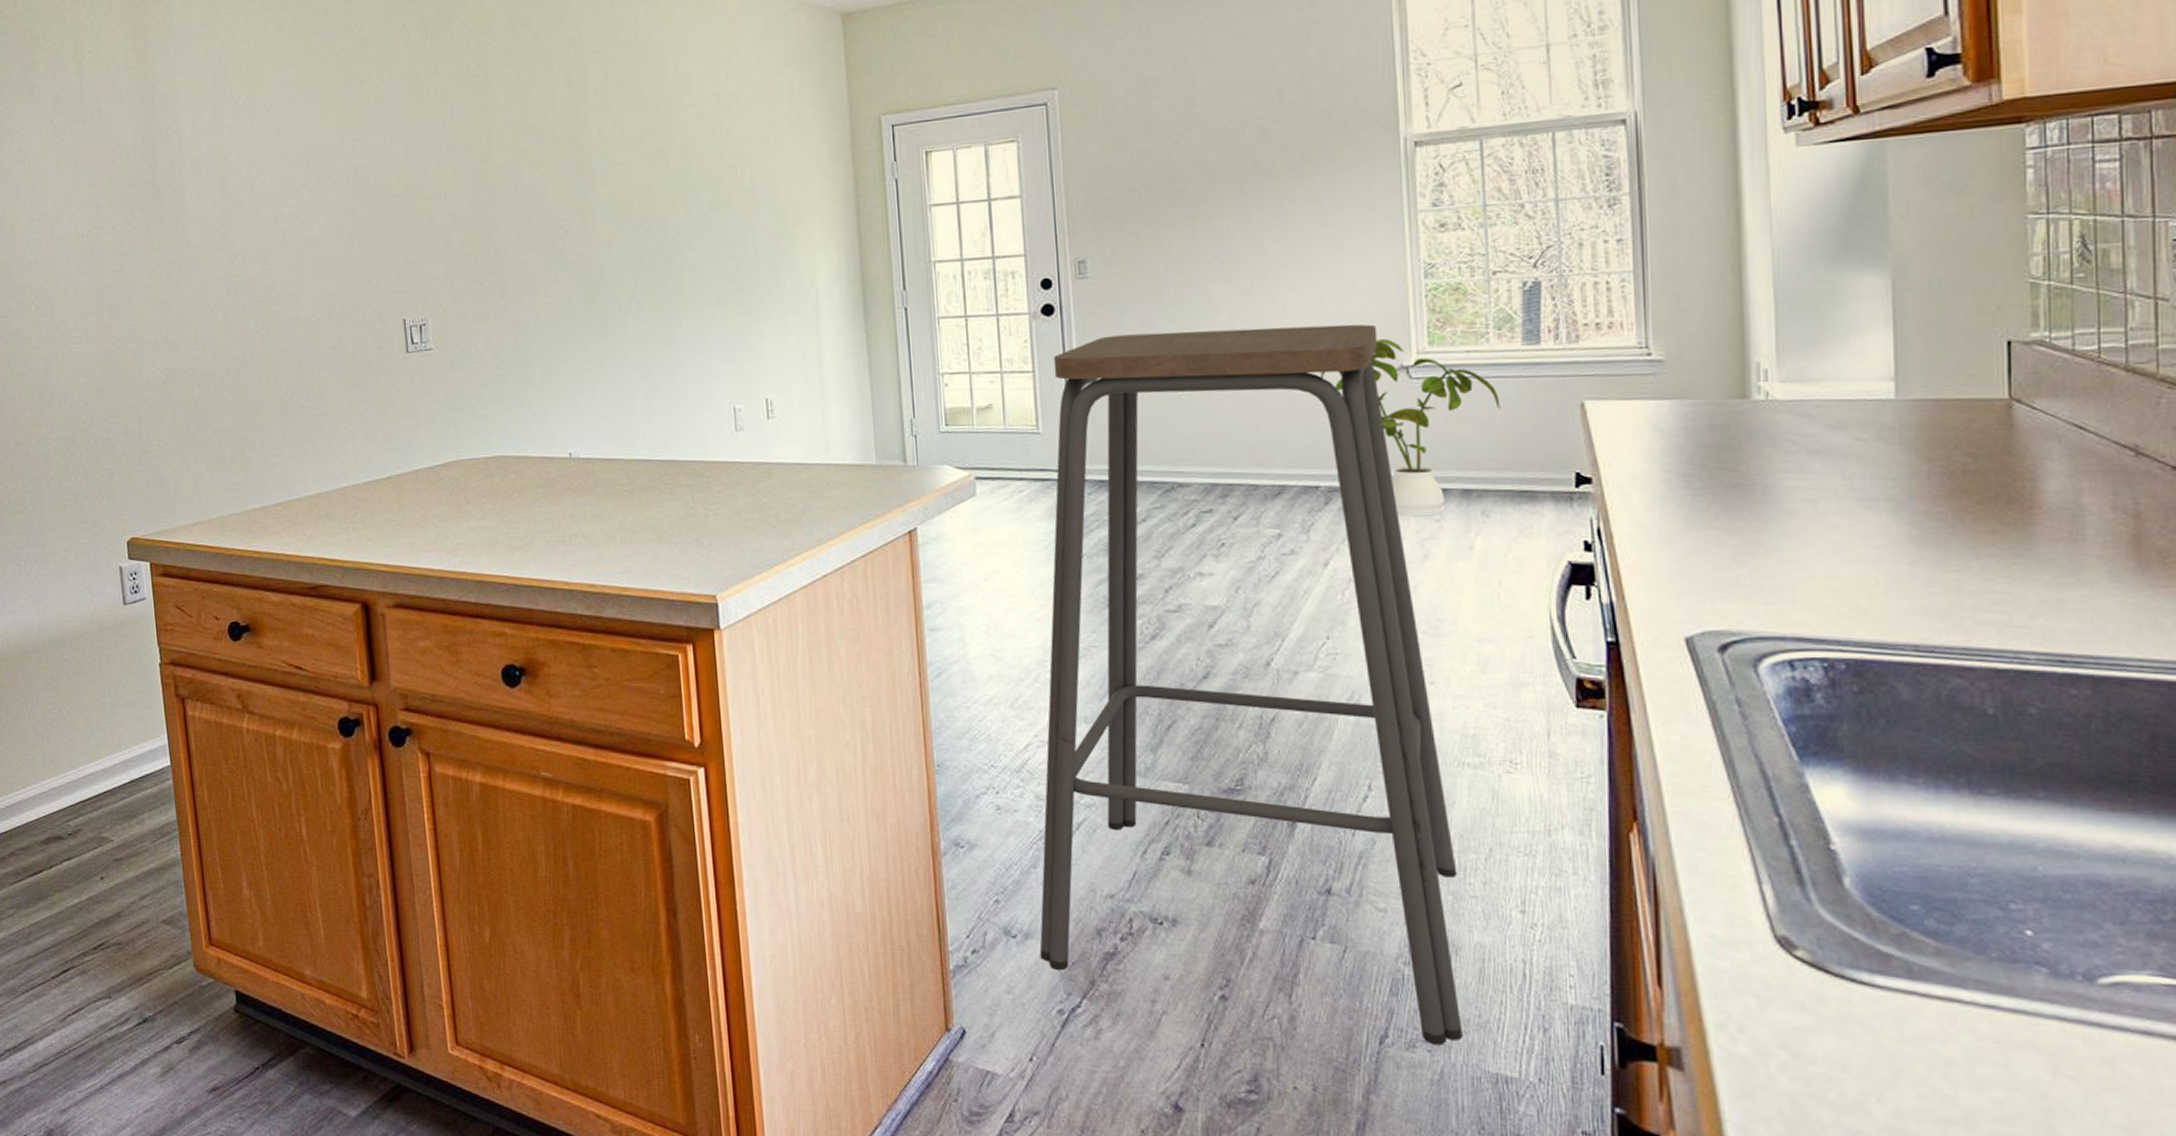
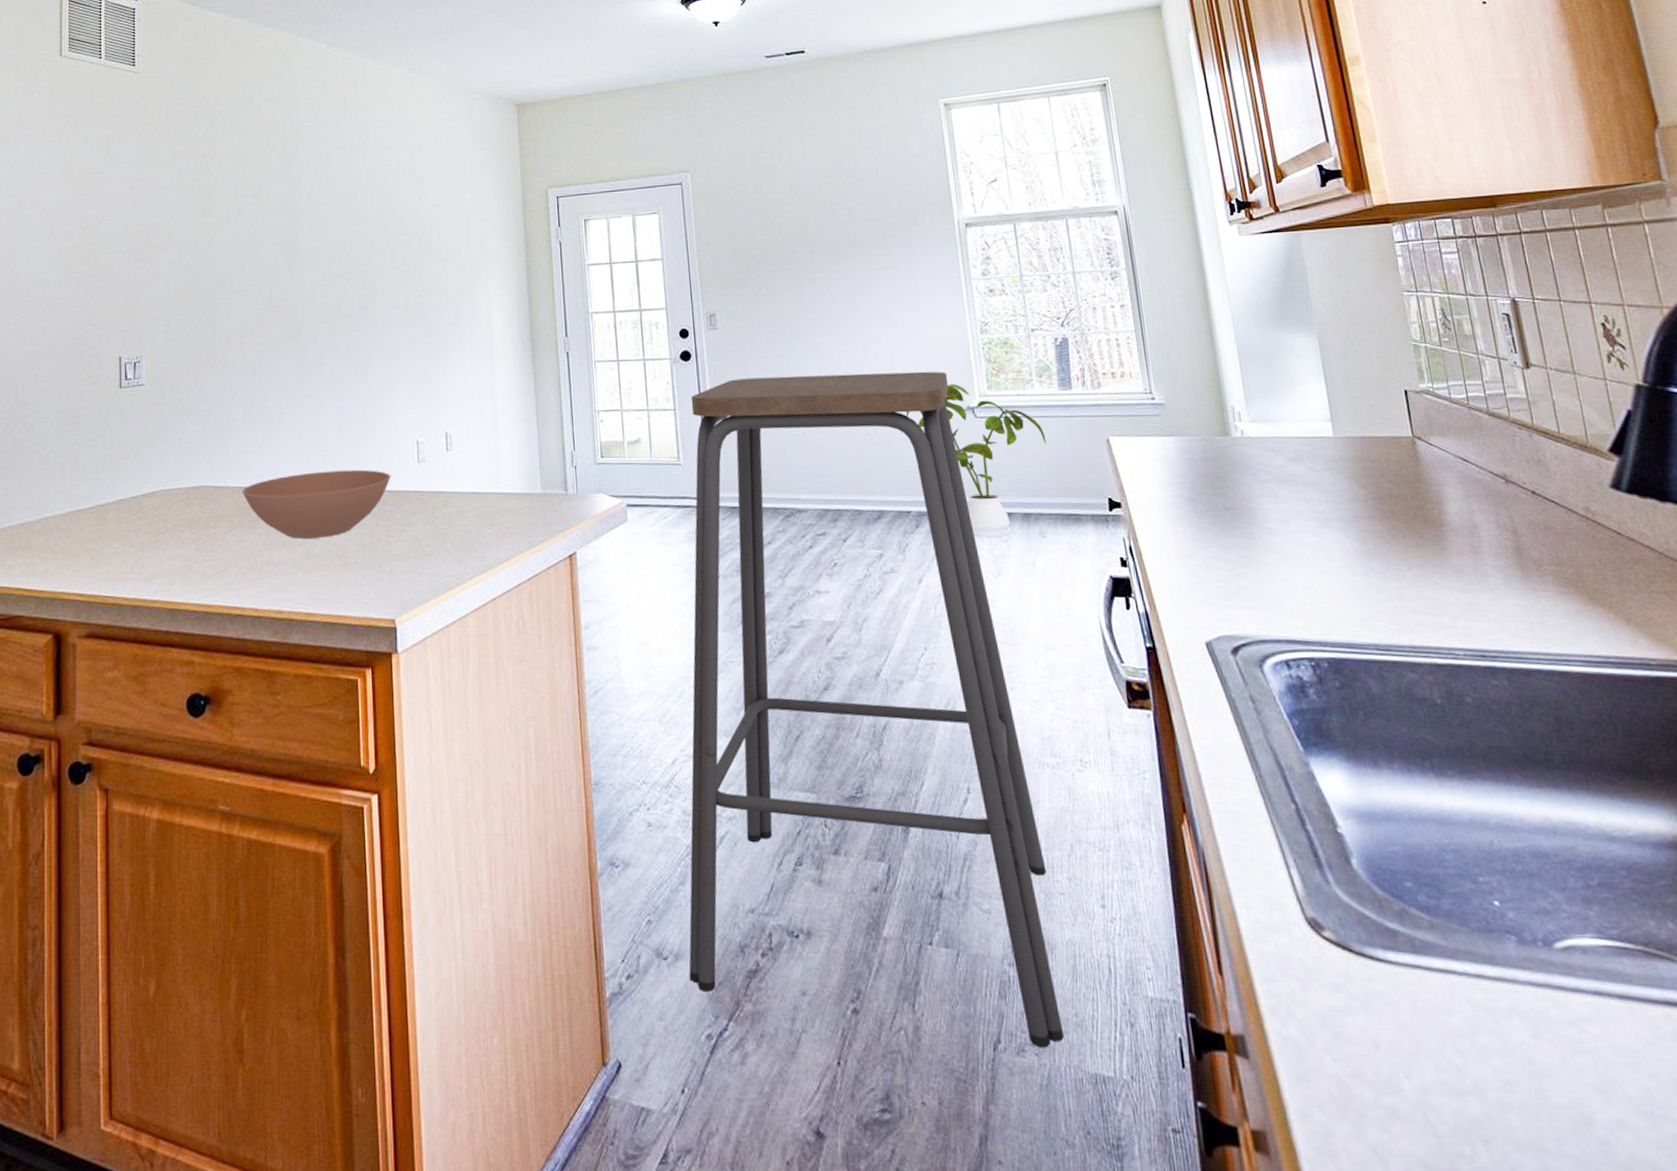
bowl: none [544,438,706,511] -> present [242,469,391,539]

